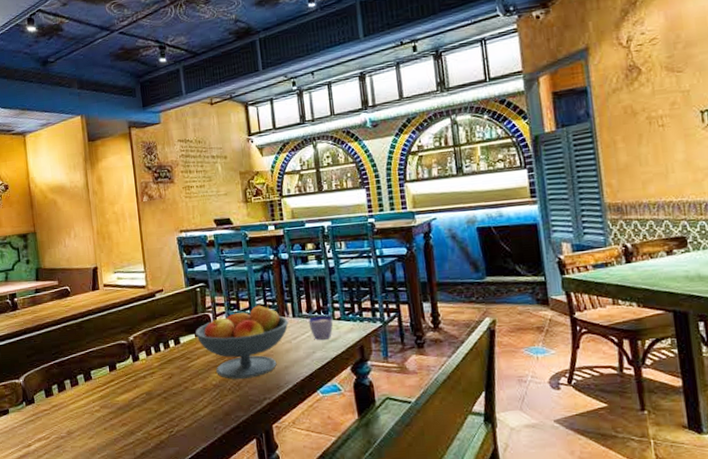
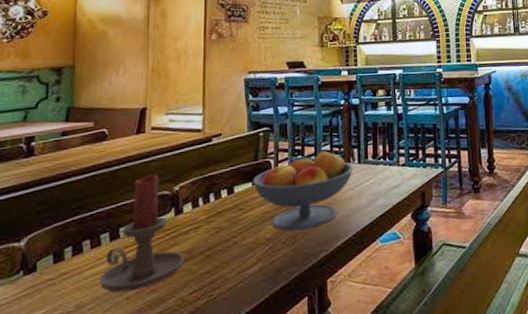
candle holder: none [81,325,146,424] -> present [99,174,185,293]
cup: present [308,315,334,340] -> none [373,161,398,187]

